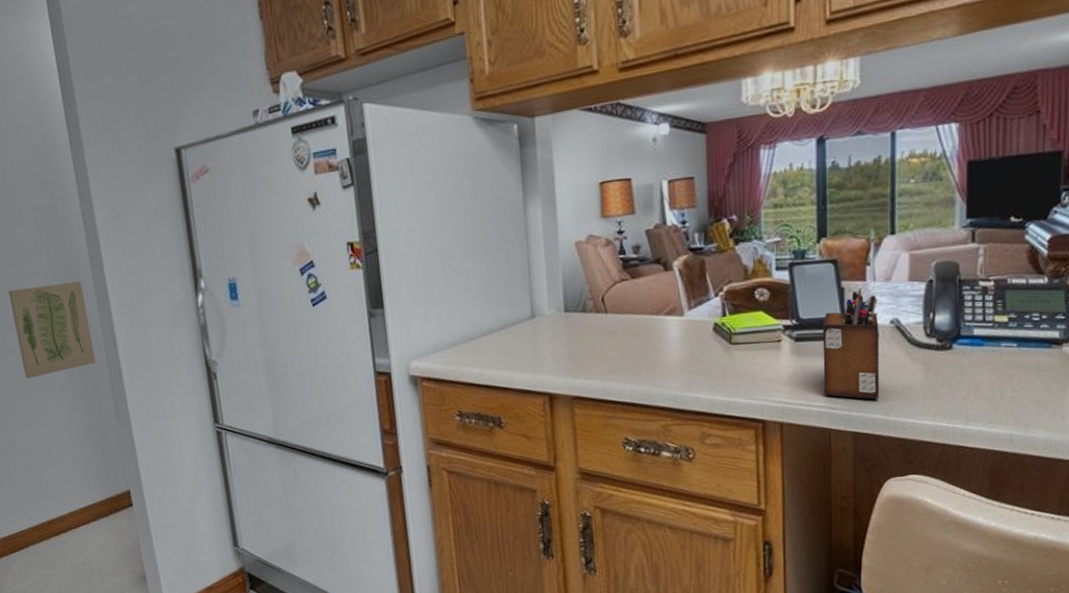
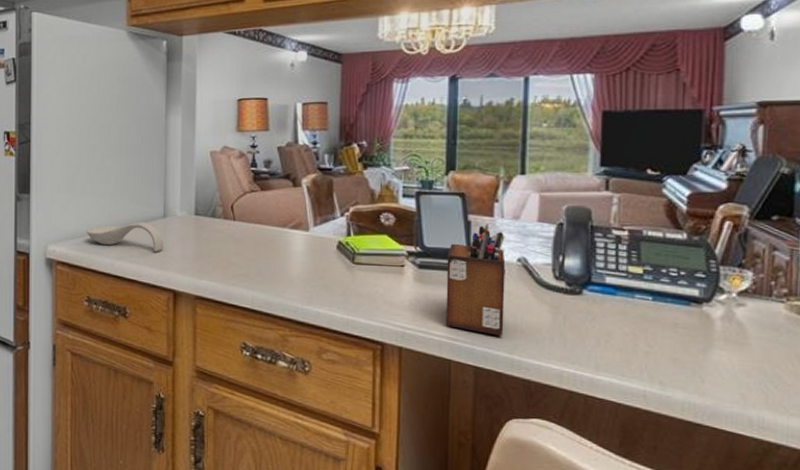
spoon rest: none [450,324,535,356] -> present [86,221,164,252]

